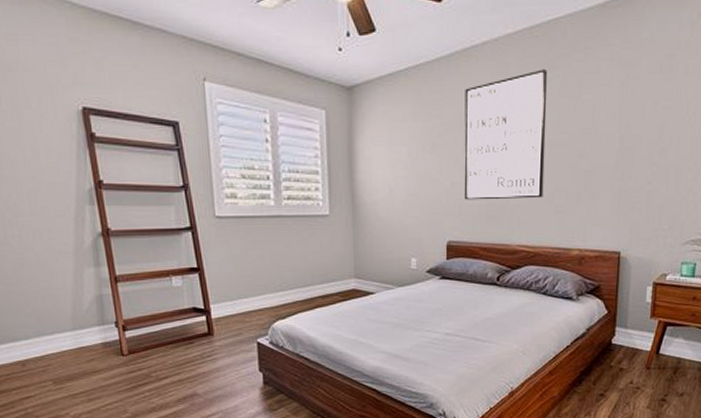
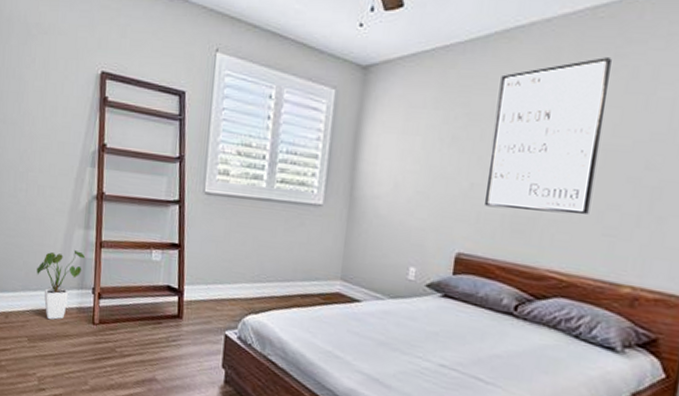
house plant: none [48,289,102,360] -> present [36,250,86,320]

